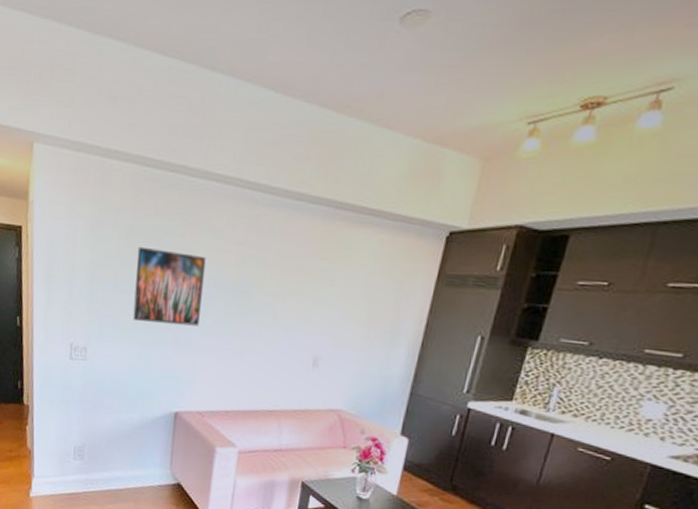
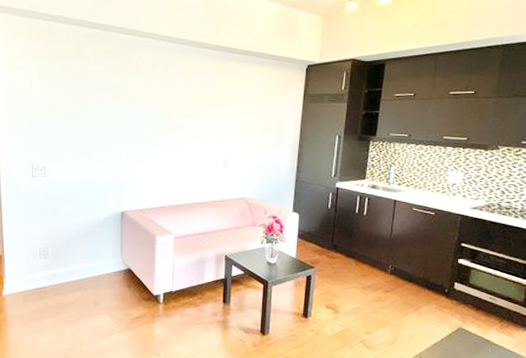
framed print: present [132,246,206,326] -> none [82,86,136,144]

